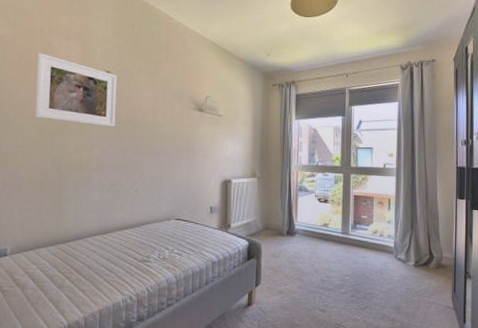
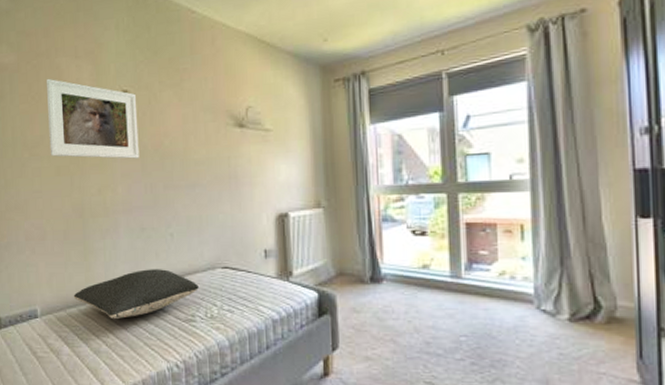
pillow: none [43,218,155,259] -> present [73,269,199,320]

